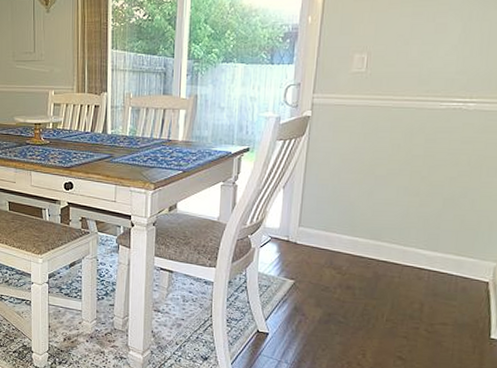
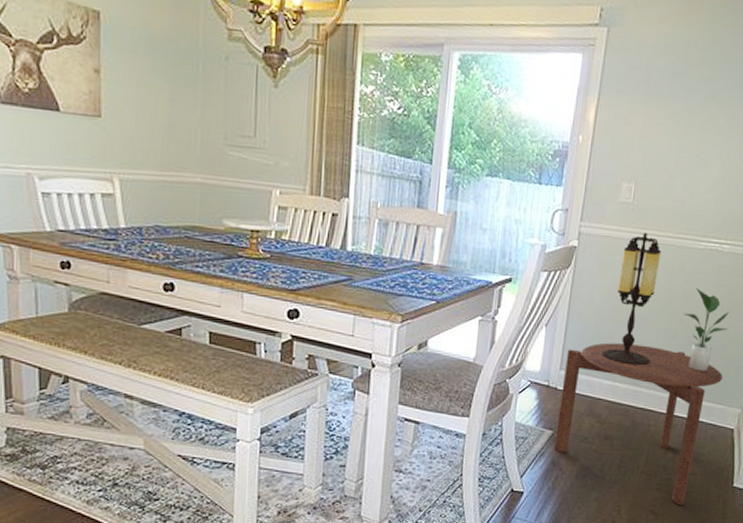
side table: none [296,201,473,354] -> present [554,342,723,506]
table lamp: none [339,98,399,222] -> present [601,232,662,366]
potted plant: none [425,147,478,227] -> present [683,288,729,372]

